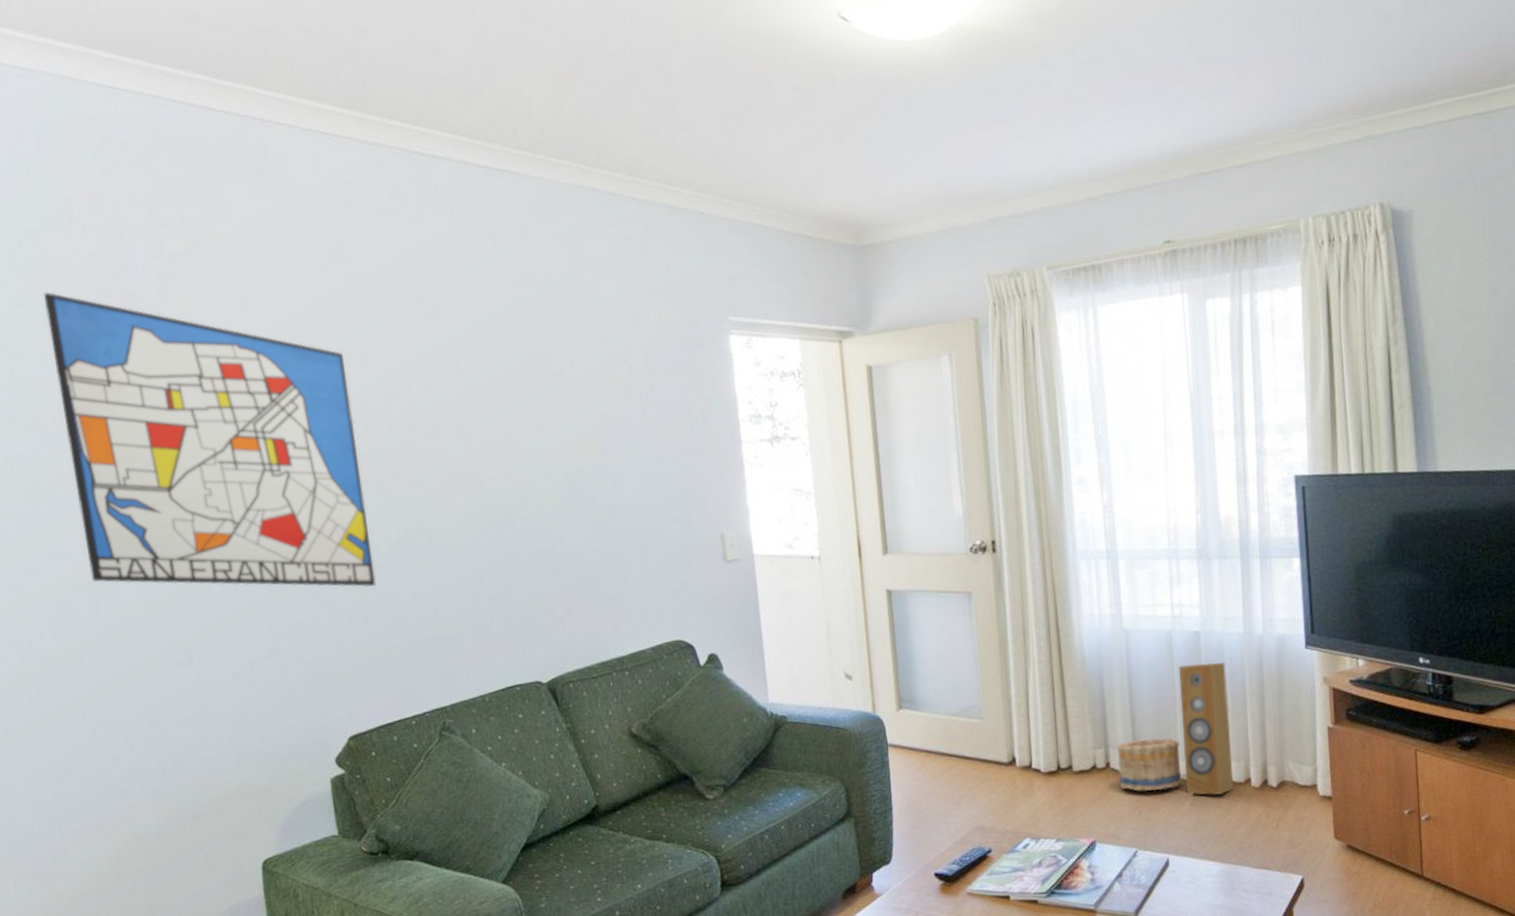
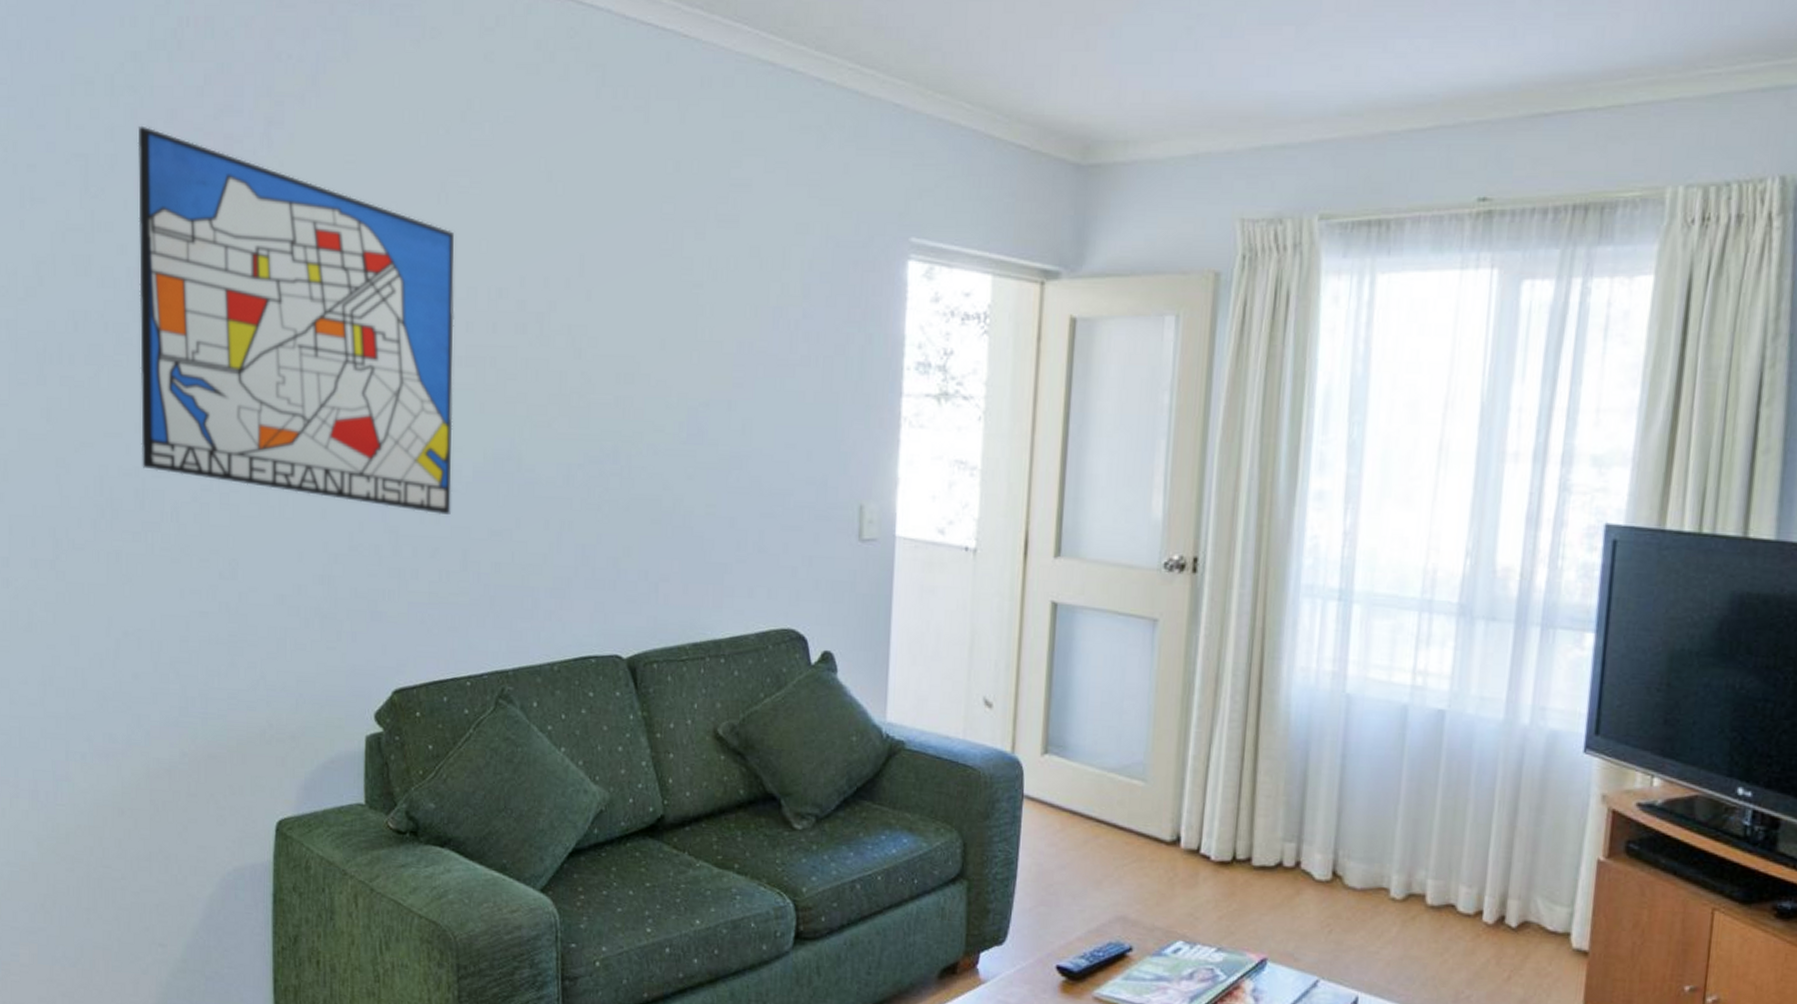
basket: present [1116,738,1182,792] -> none [1308,838,1396,908]
speaker: present [1179,662,1234,796] -> none [1396,751,1473,926]

